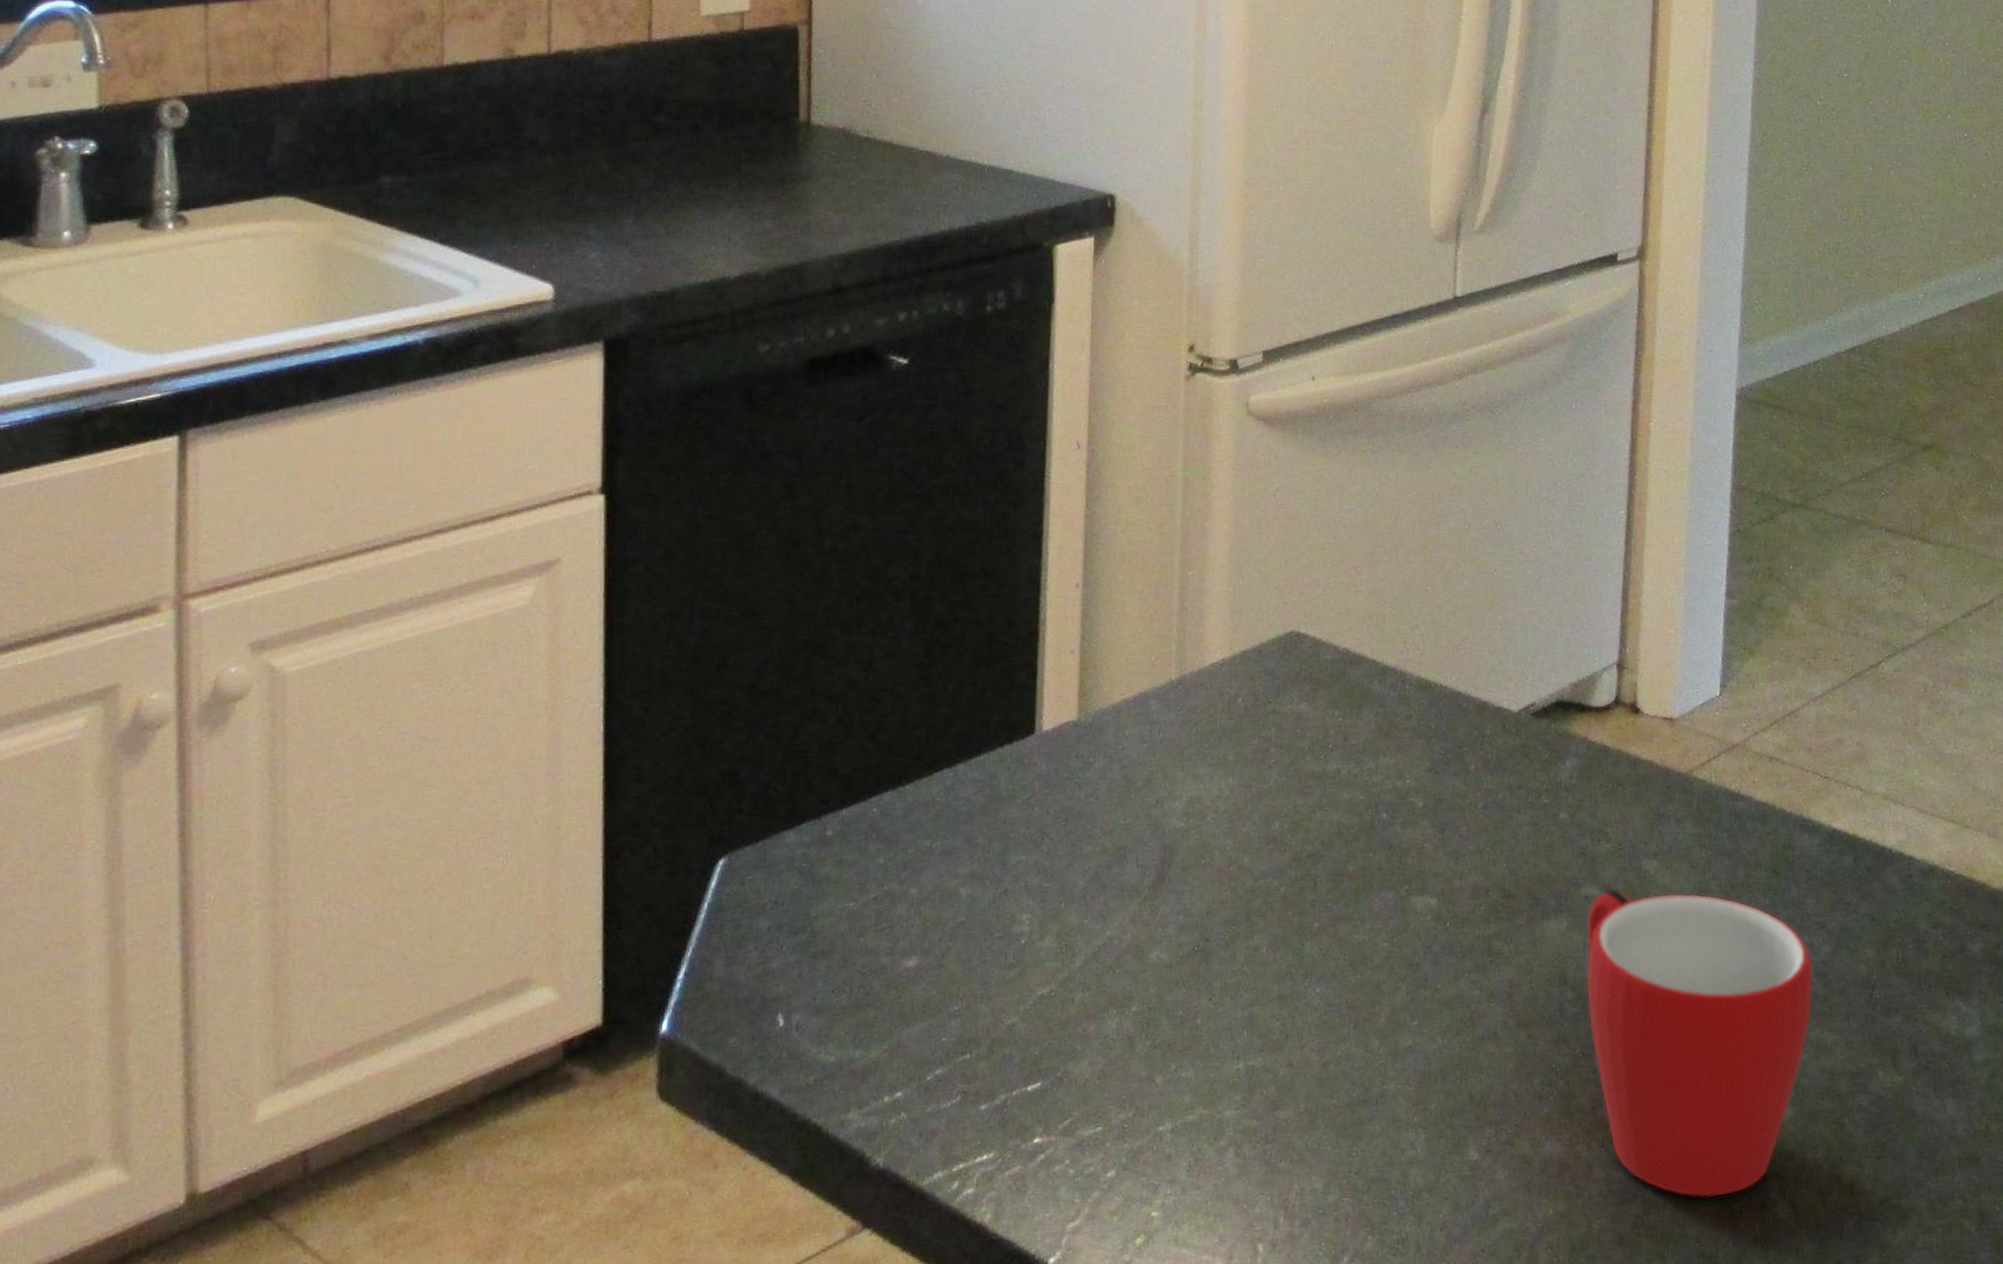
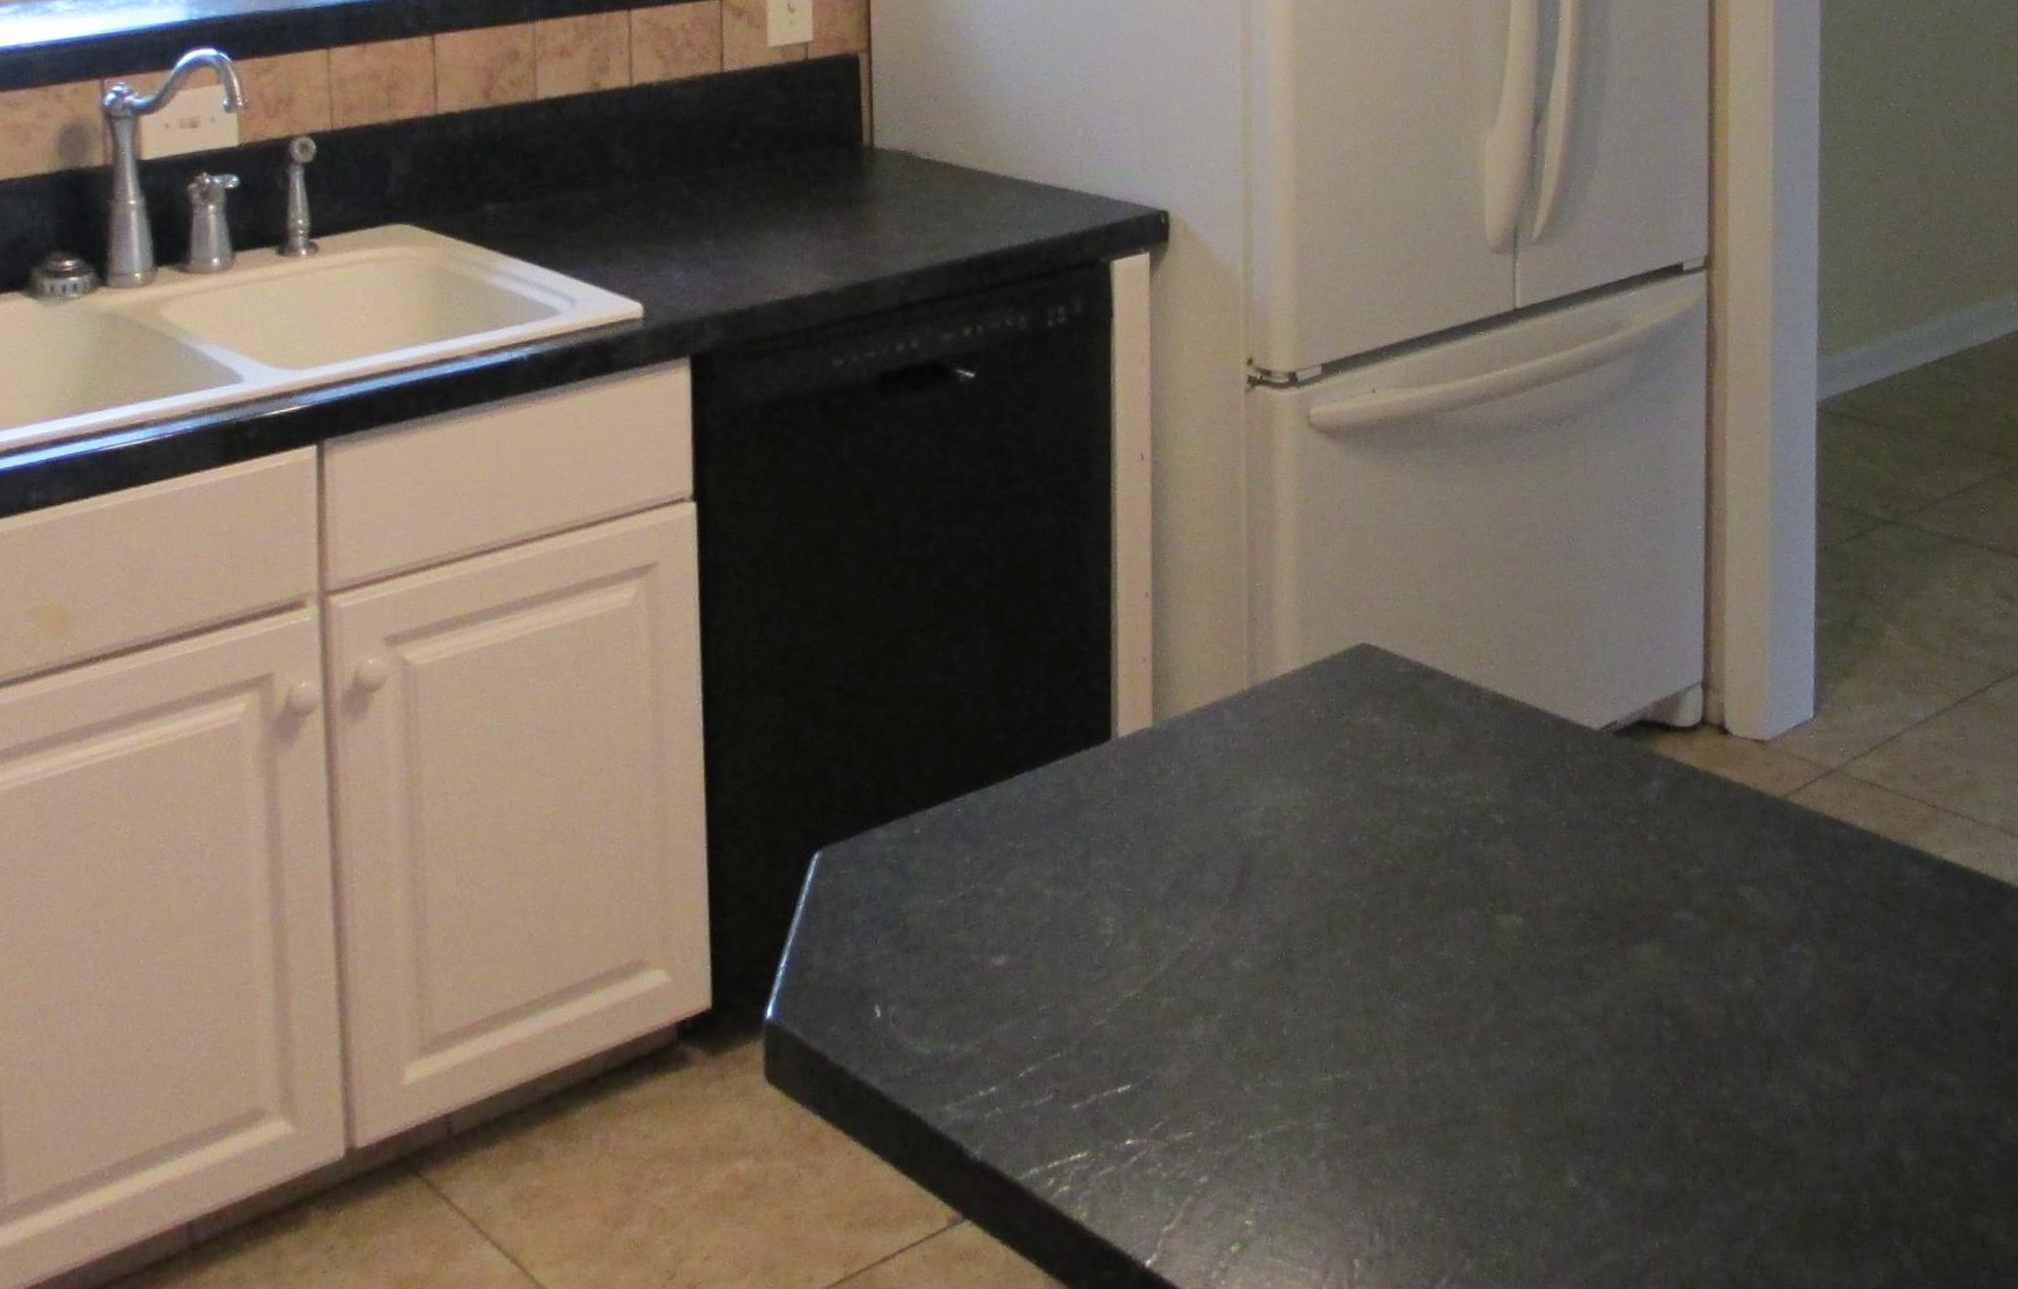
mug: present [1586,888,1813,1198] -> none [1681,913,1930,1241]

